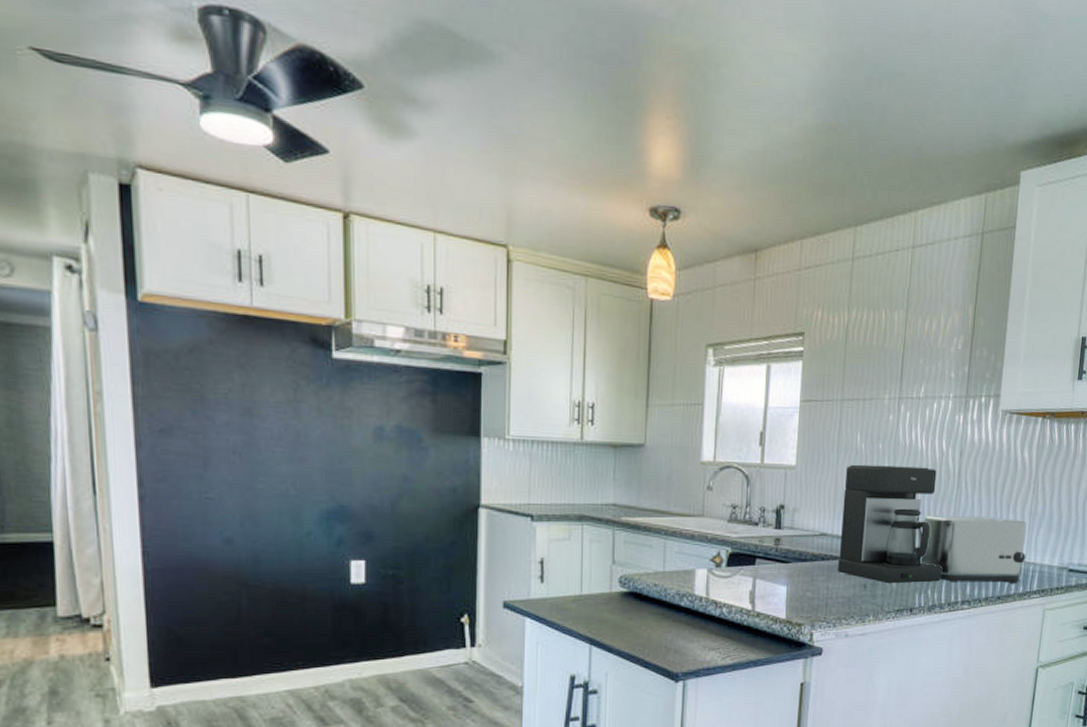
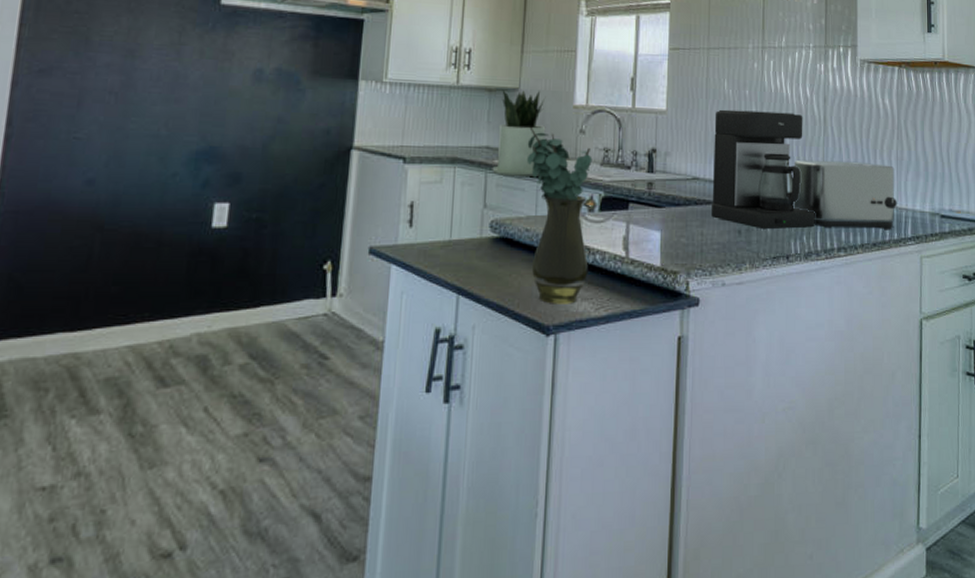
planter: none [619,445,673,535] -> present [492,89,546,178]
vase: none [654,484,720,654] -> present [526,127,593,304]

